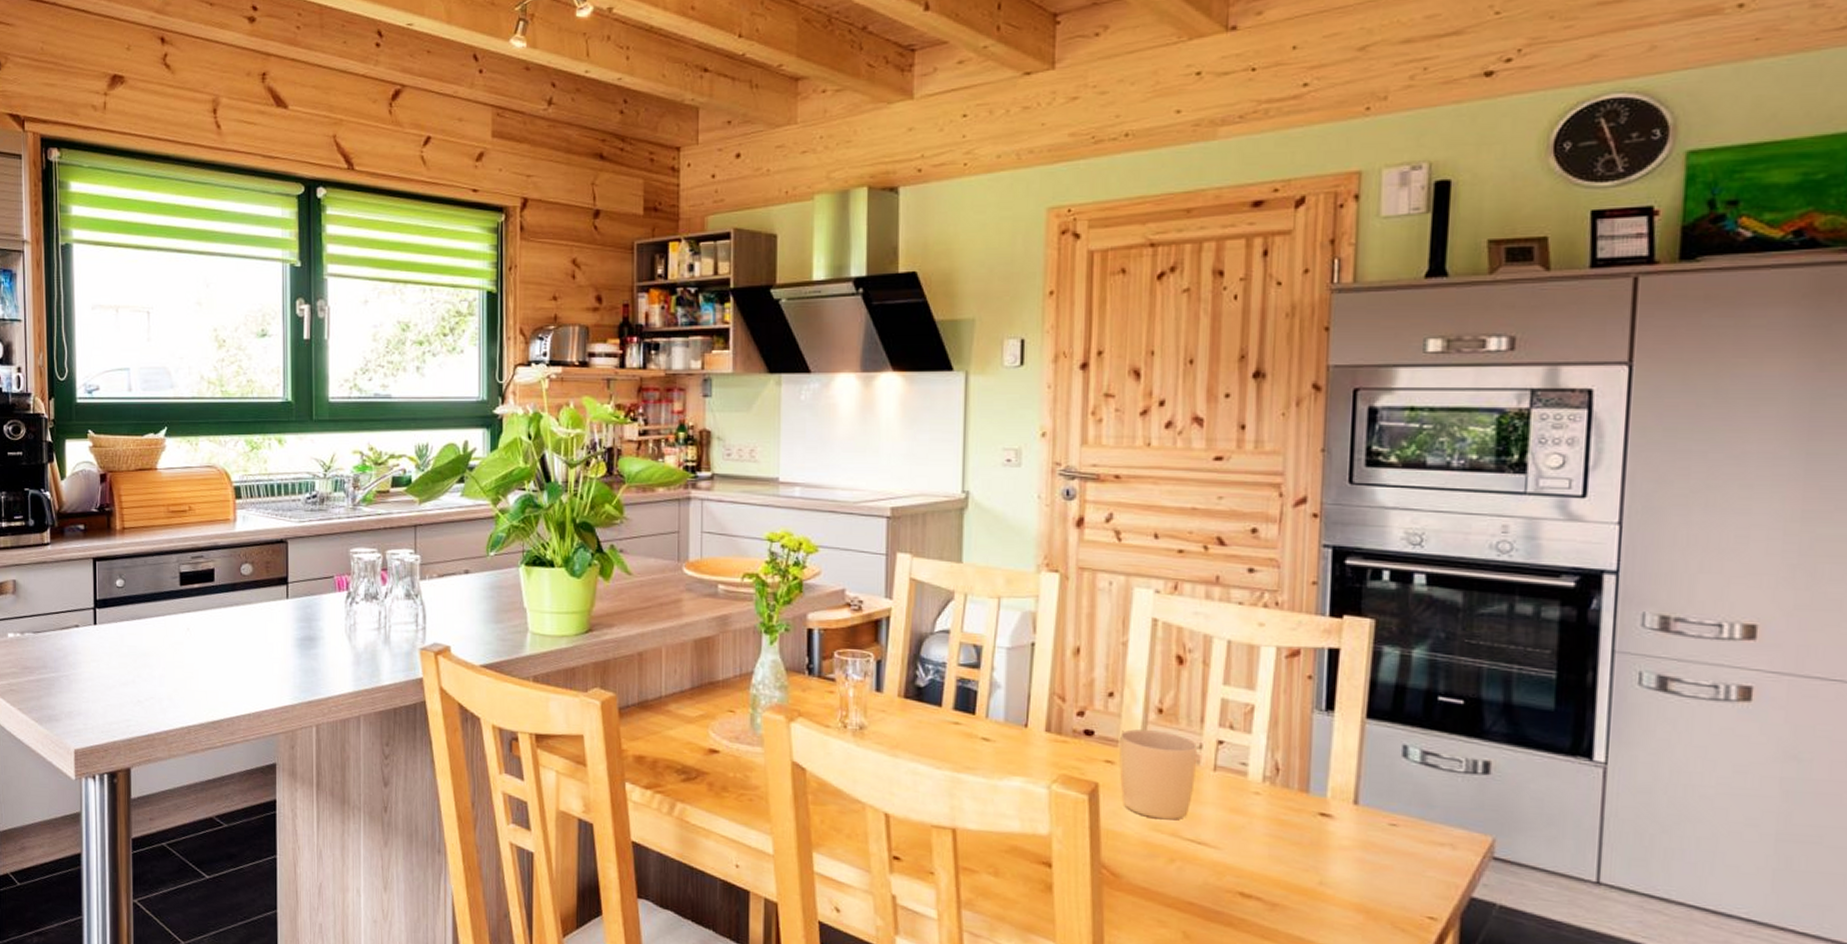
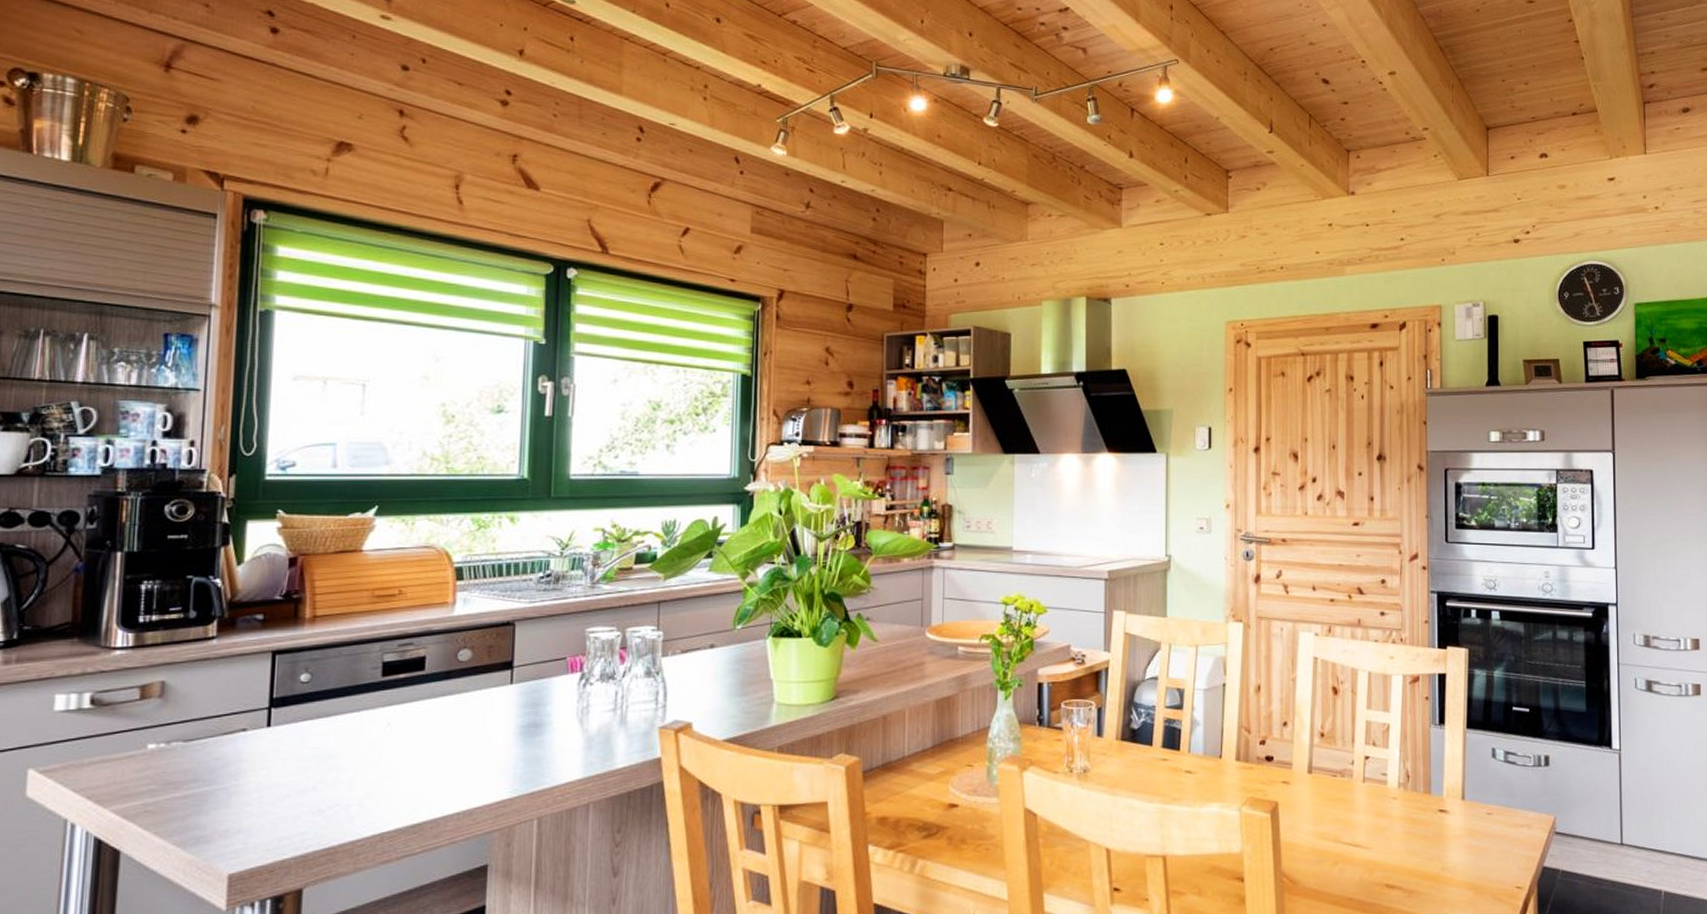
mug: present [1119,729,1197,820] -> none [1293,752,1350,829]

